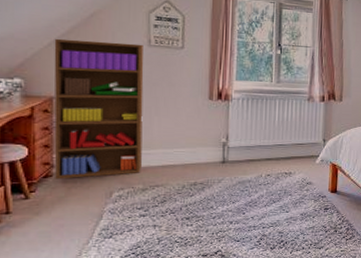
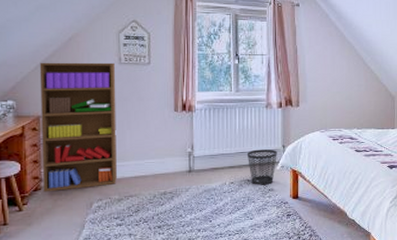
wastebasket: none [285,142,317,178] -> present [246,149,277,185]

